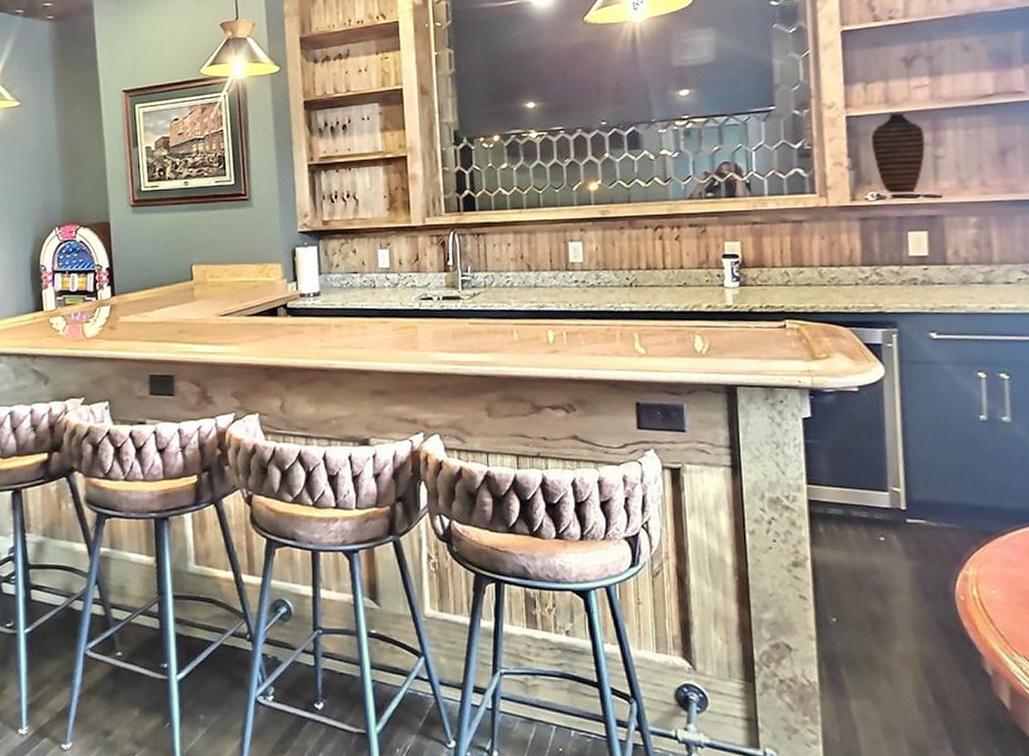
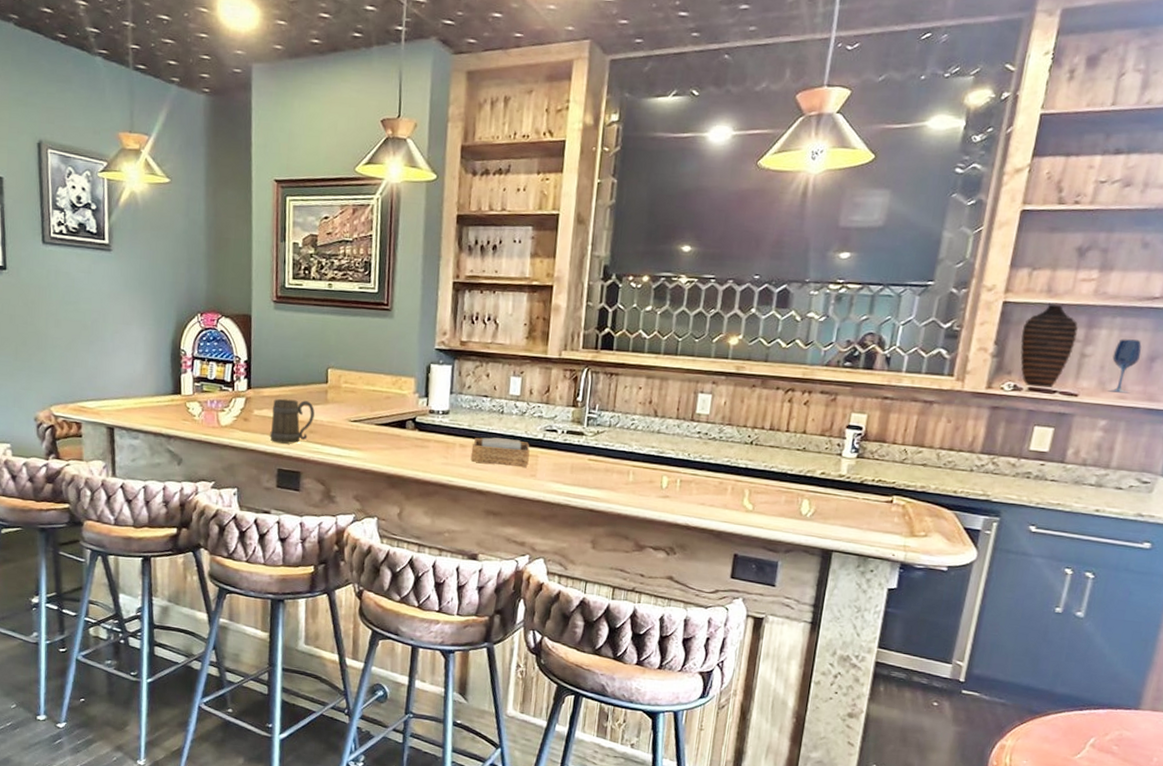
beer mug: none [138,301,182,348] -> present [270,398,315,444]
napkin holder: none [348,313,408,342] -> present [470,437,530,467]
wineglass: none [964,136,992,189] -> present [1106,339,1142,394]

